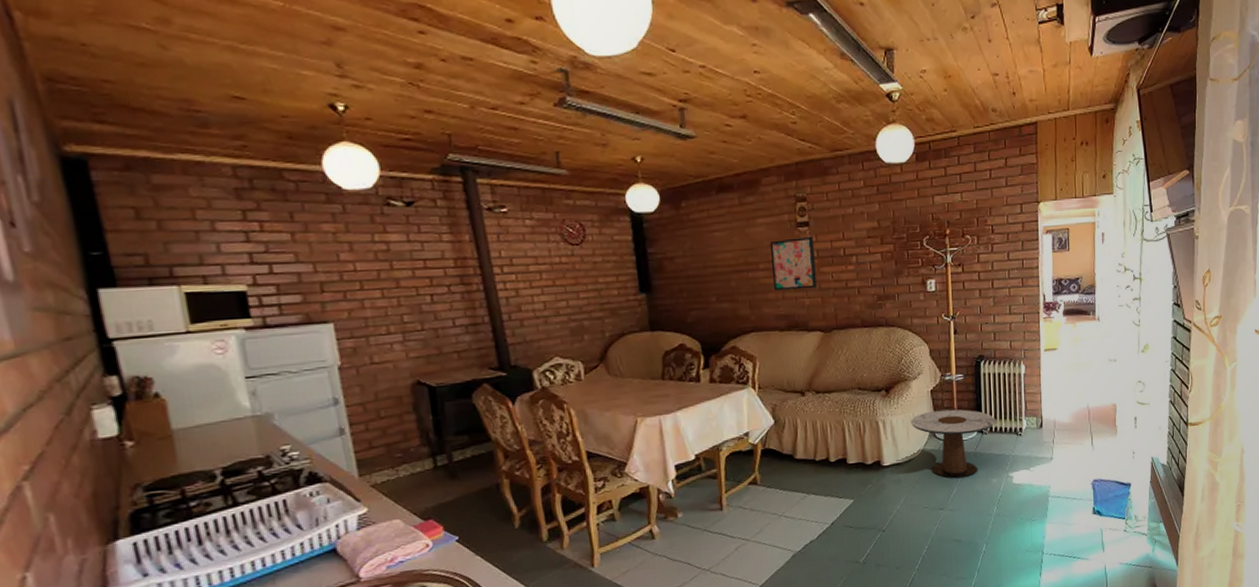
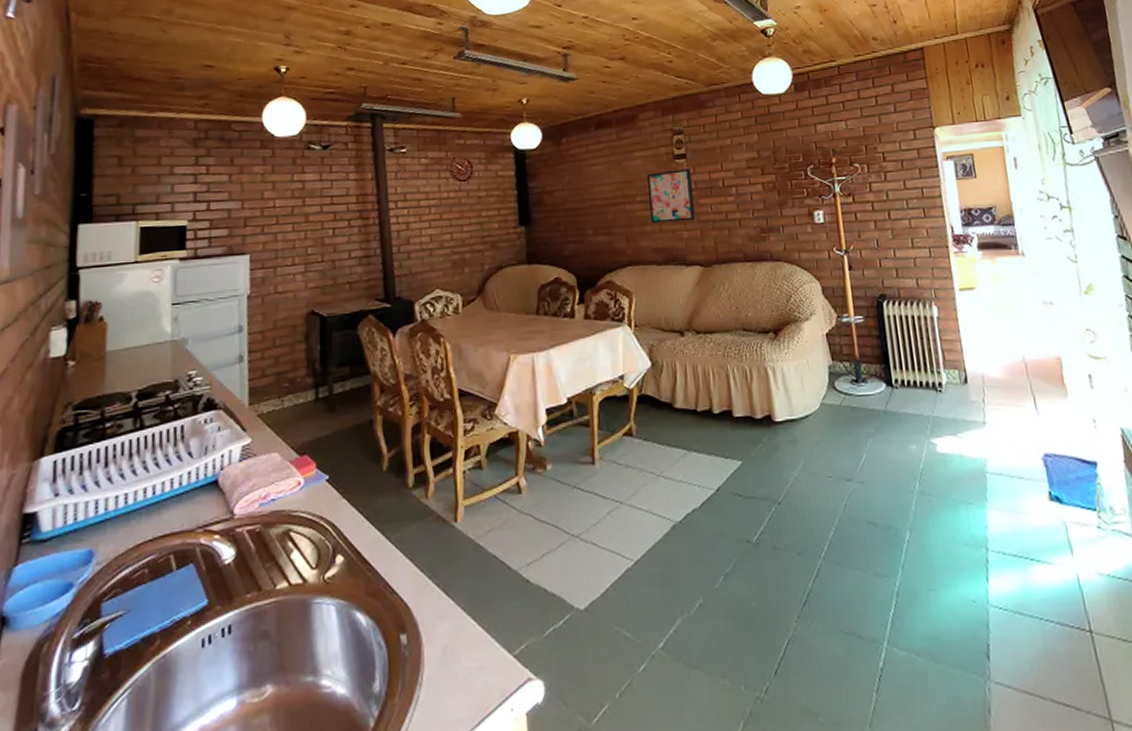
side table: present [911,409,995,478] -> none [805,356,907,442]

